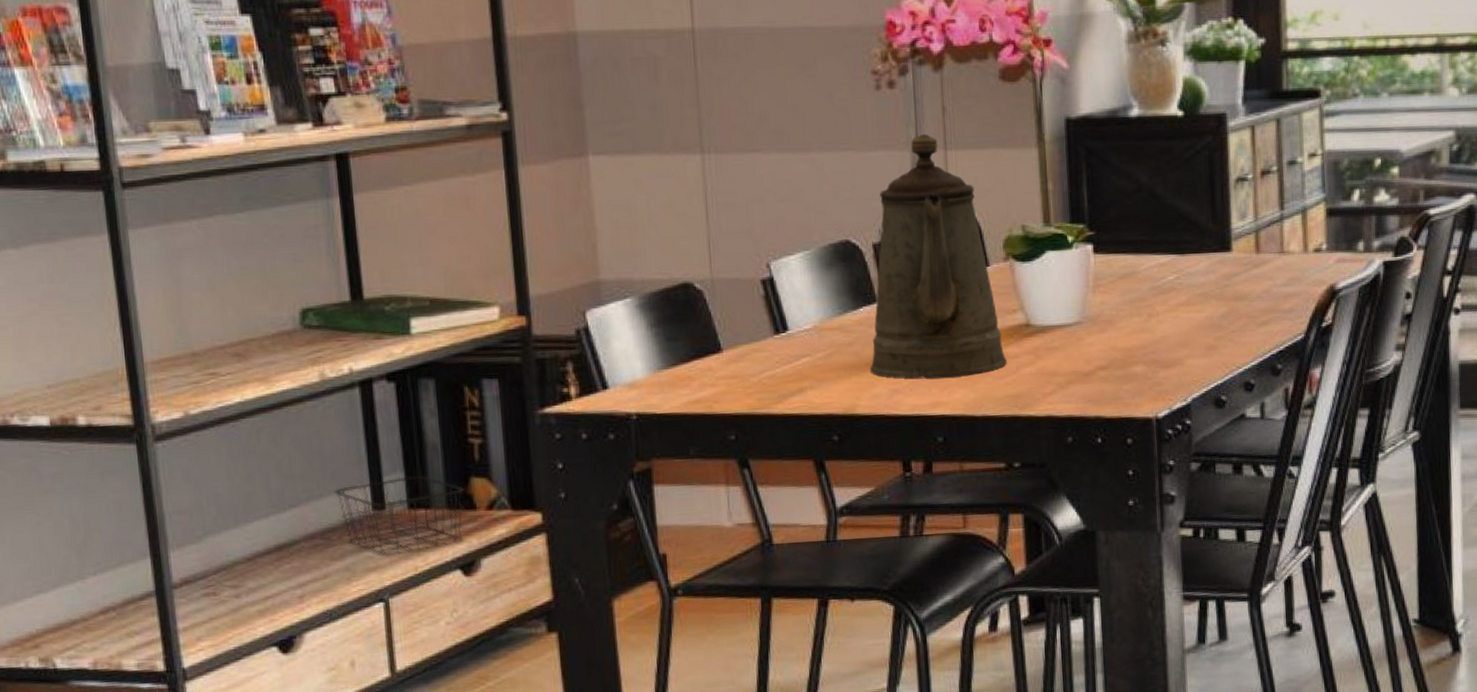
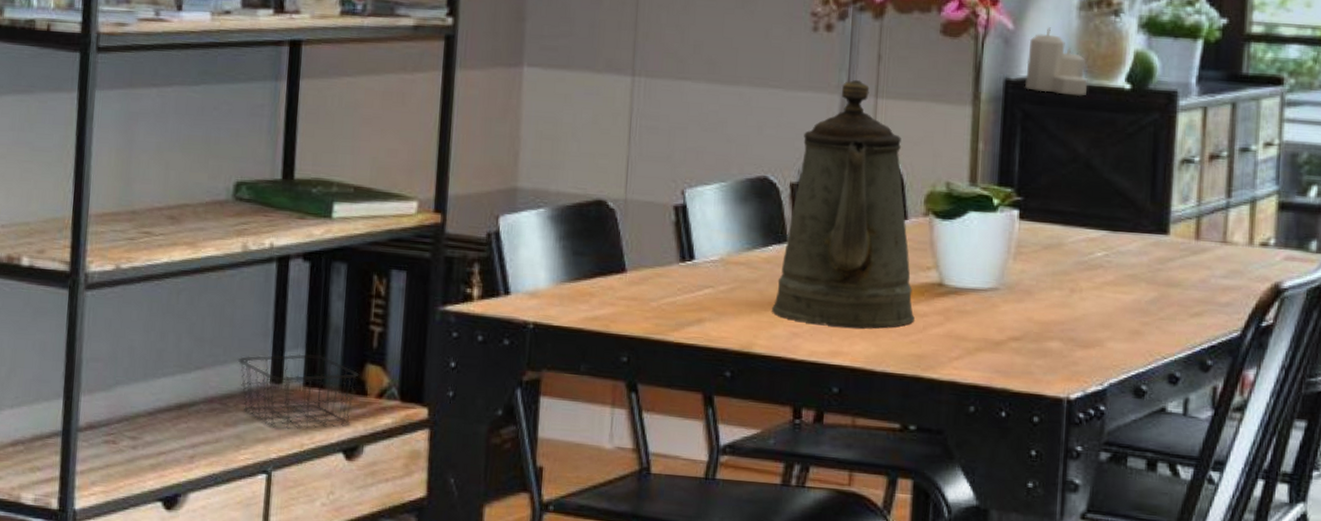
candle: none [1084,63,1144,128] -> present [1024,27,1088,96]

